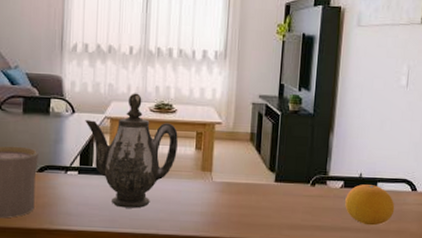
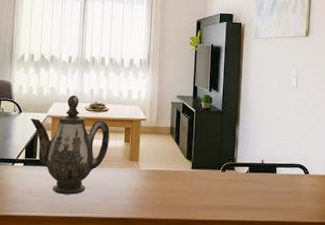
fruit: present [345,184,395,226] -> none [250,169,292,205]

